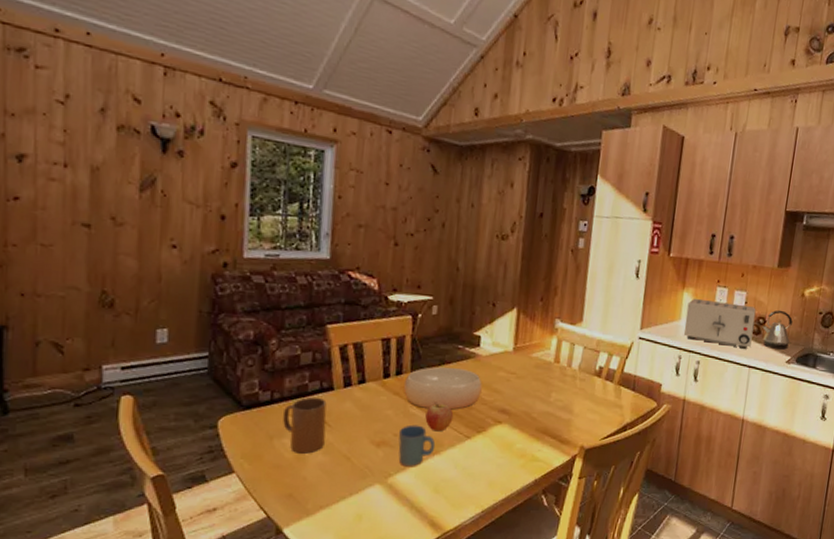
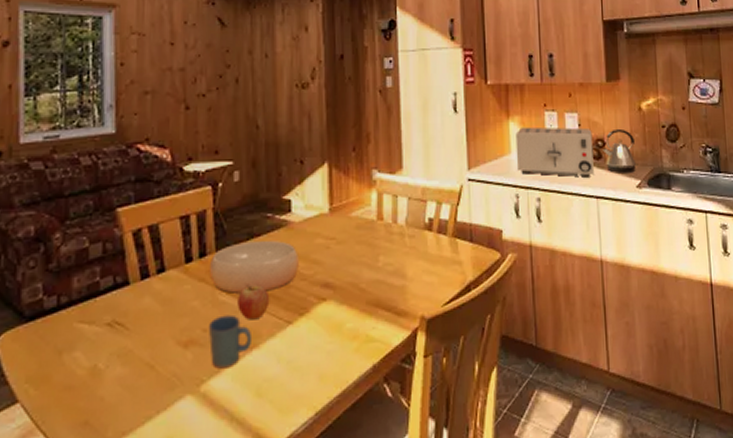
cup: present [283,396,327,454] -> none [73,295,124,368]

